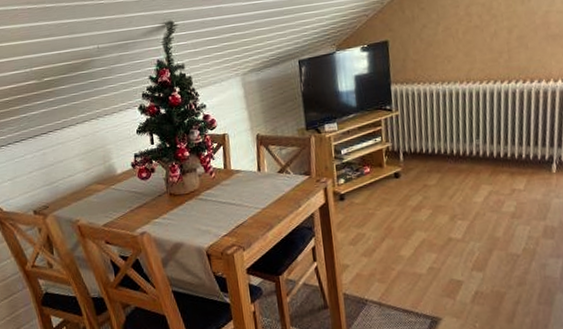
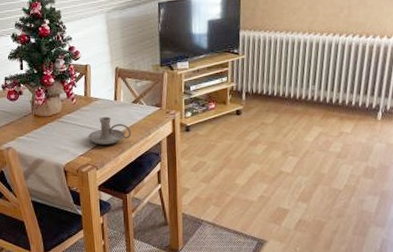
candle holder: none [231,190,280,222] -> present [88,116,132,145]

